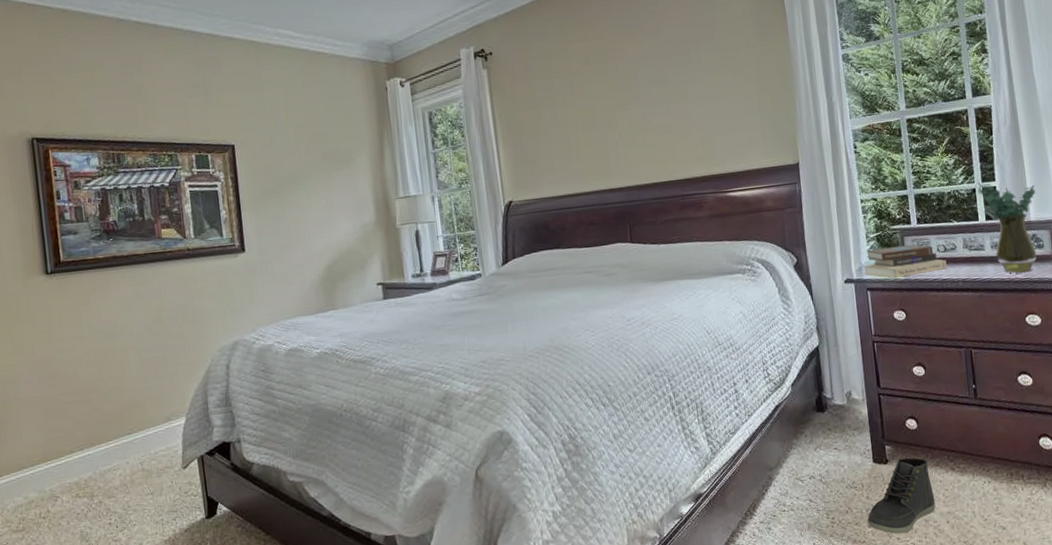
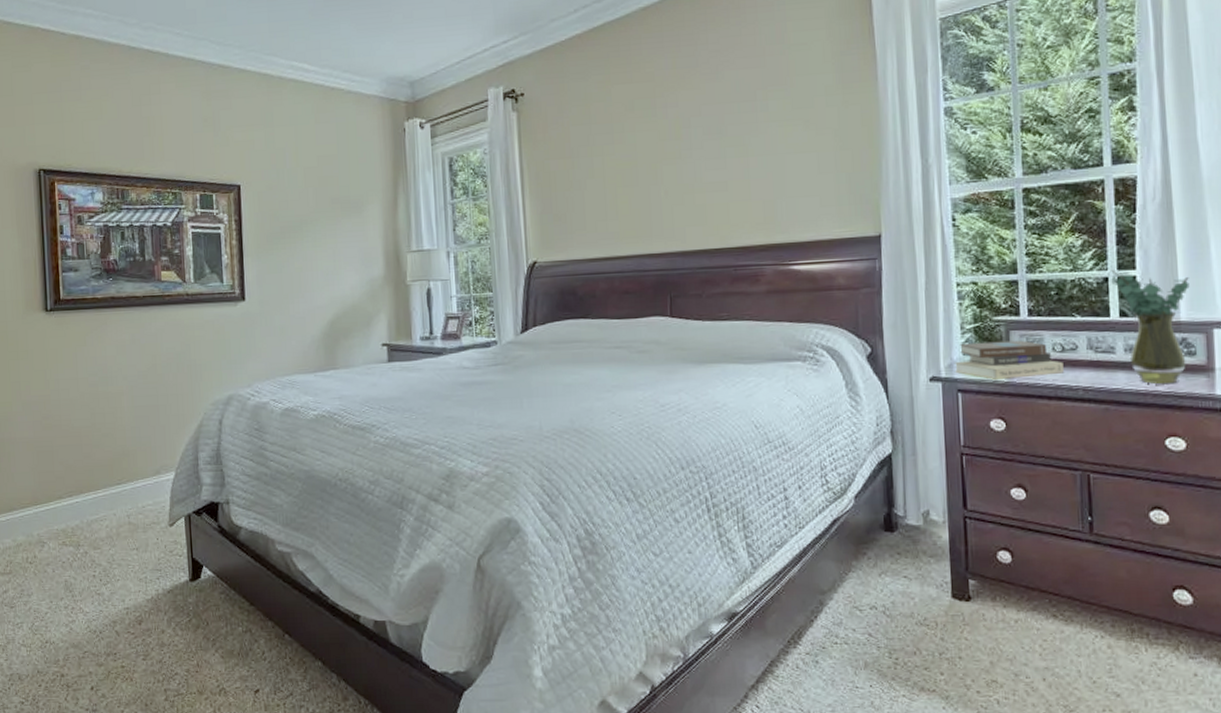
sneaker: present [867,457,936,534] -> none [940,597,1029,687]

